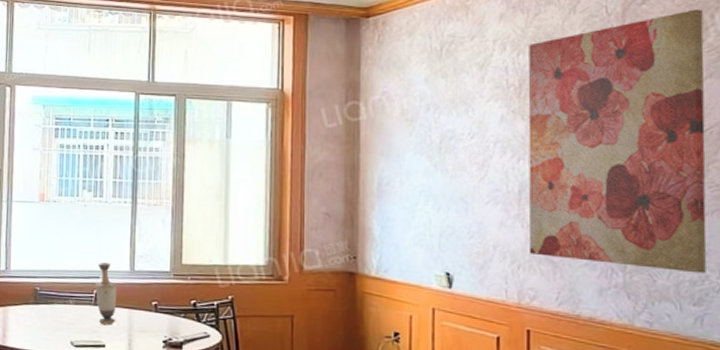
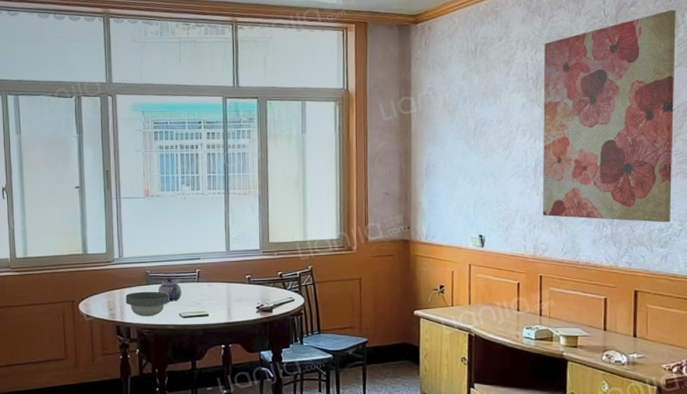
bowl: none [9,311,59,343] -> present [126,291,168,317]
teapot: none [47,297,76,327] -> present [157,277,182,302]
vase: present [95,262,117,326] -> none [197,245,217,298]

